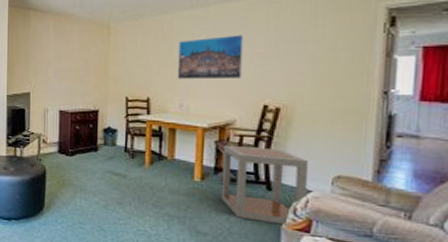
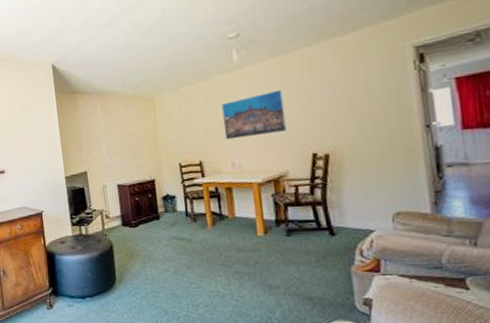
side table: present [221,144,309,225] -> none [280,193,371,268]

